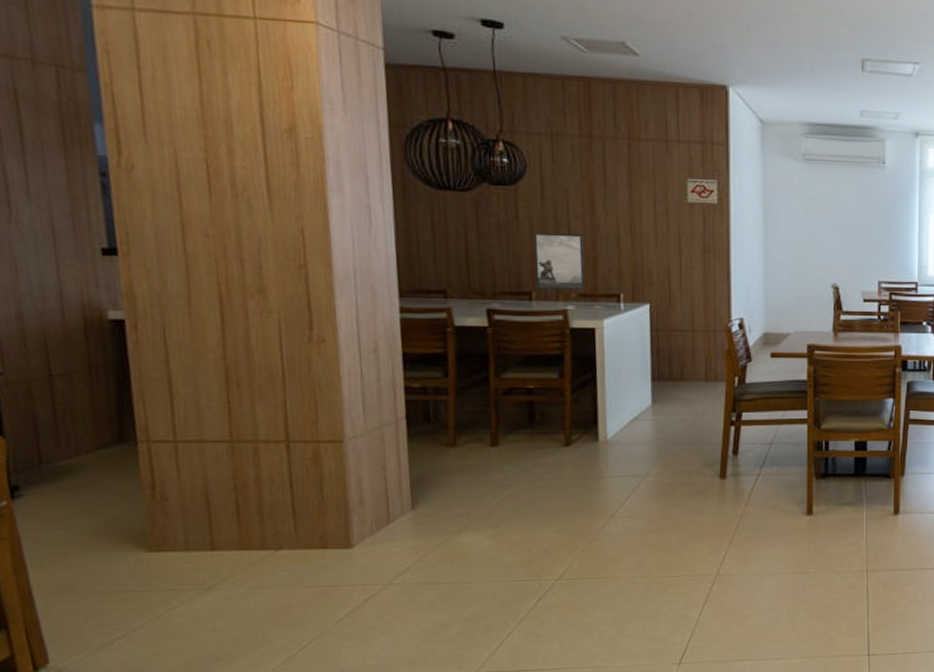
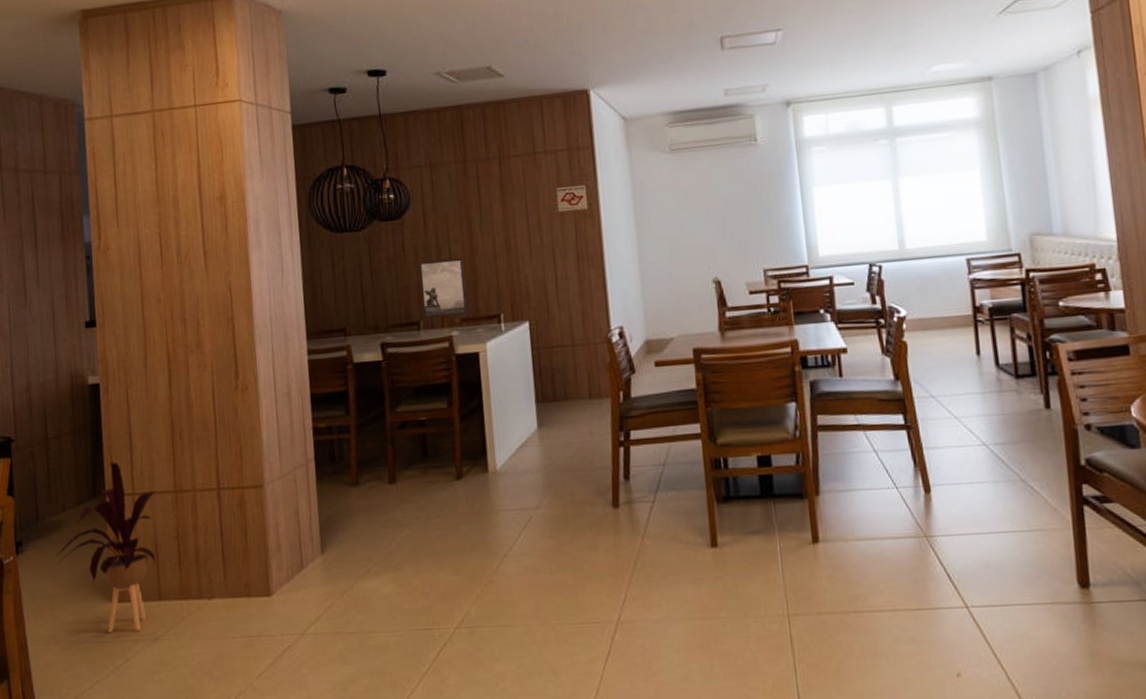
house plant: none [70,406,206,582] -> present [56,461,156,633]

